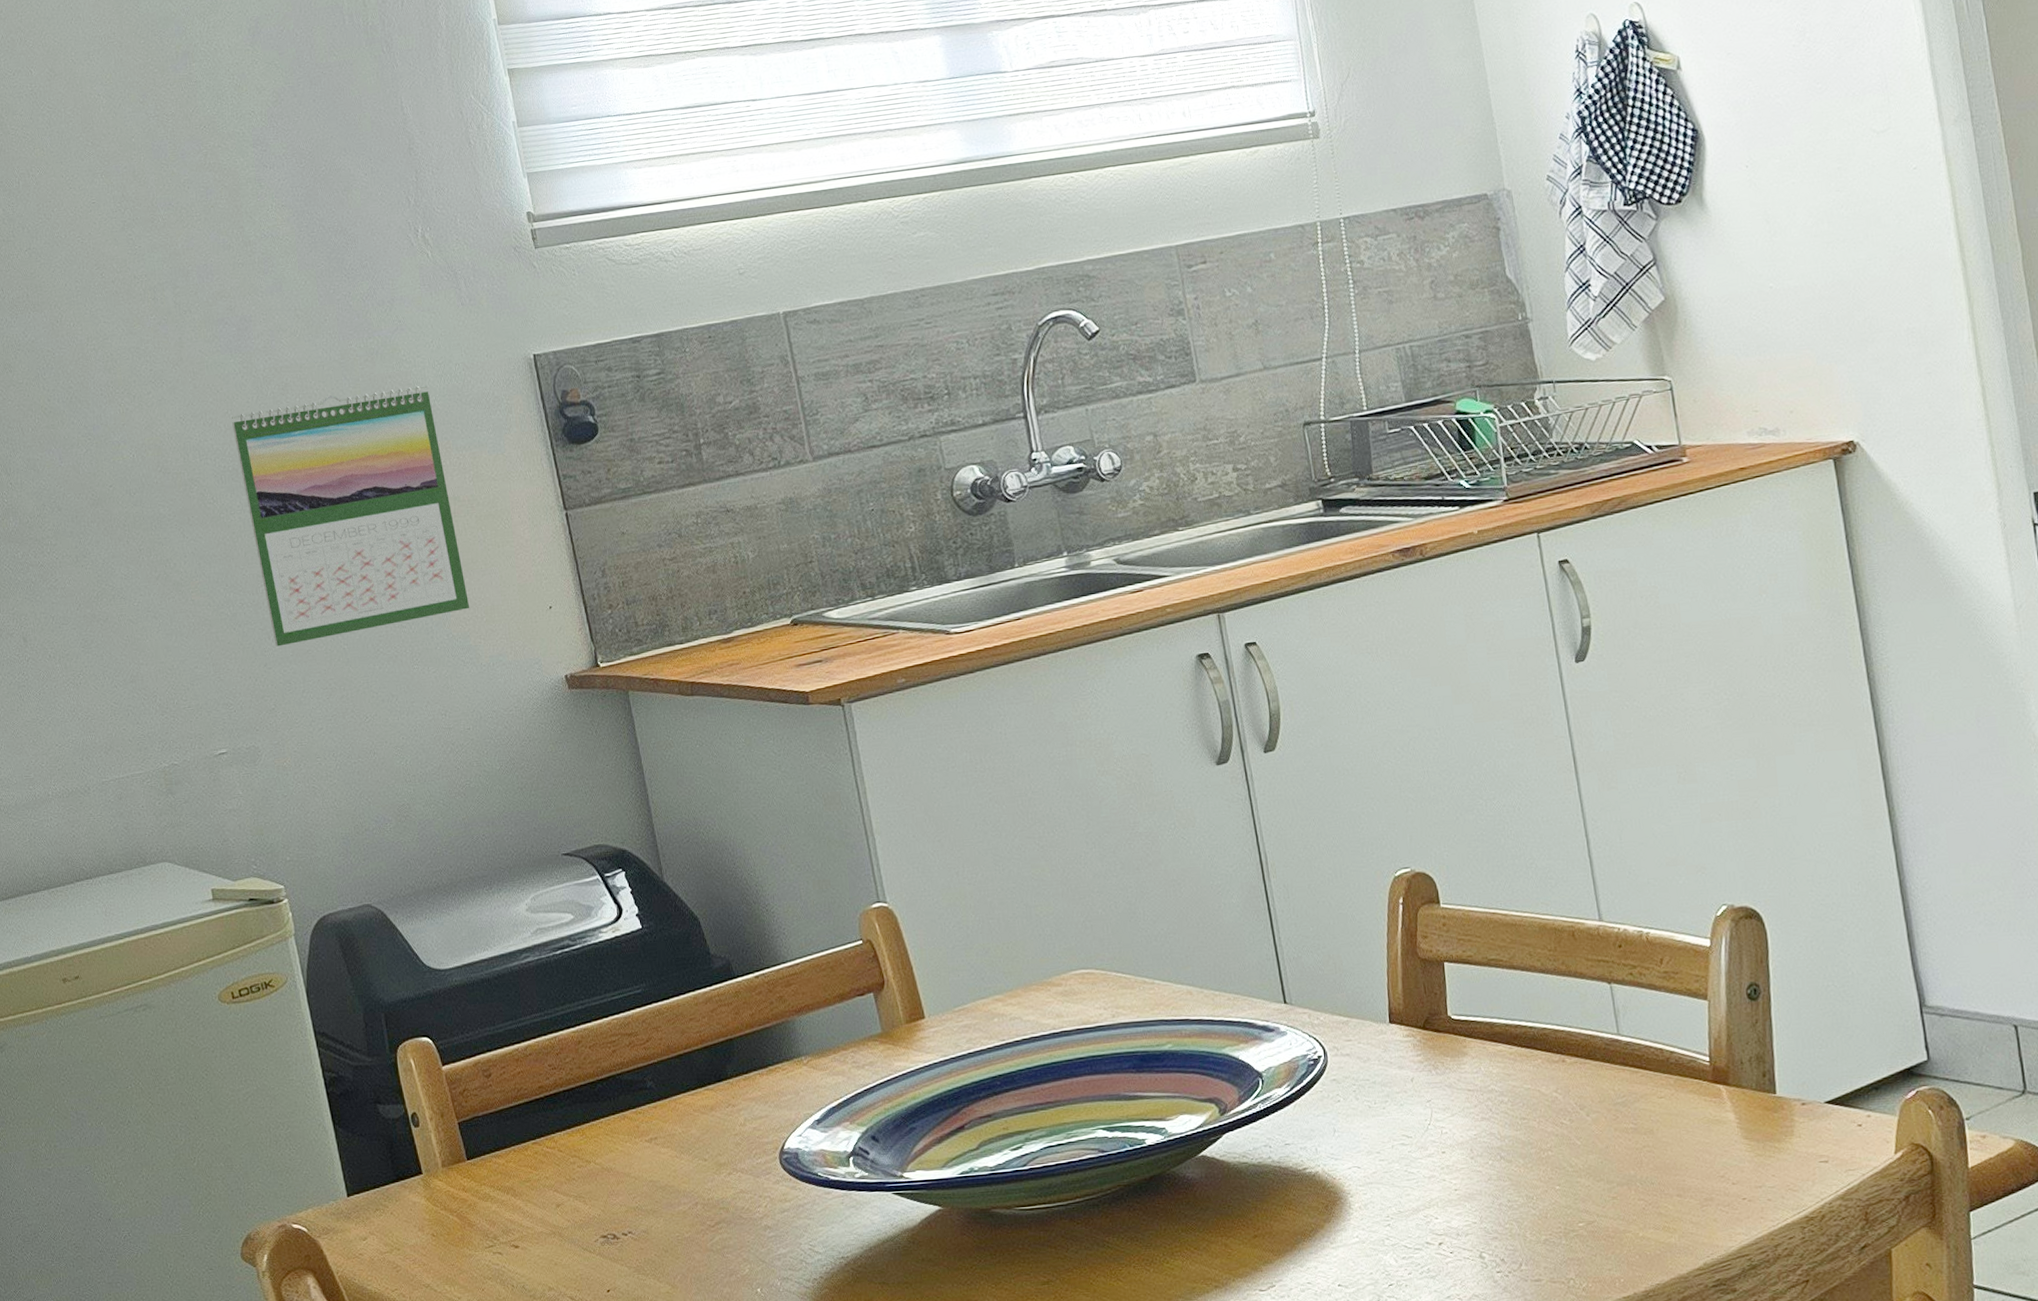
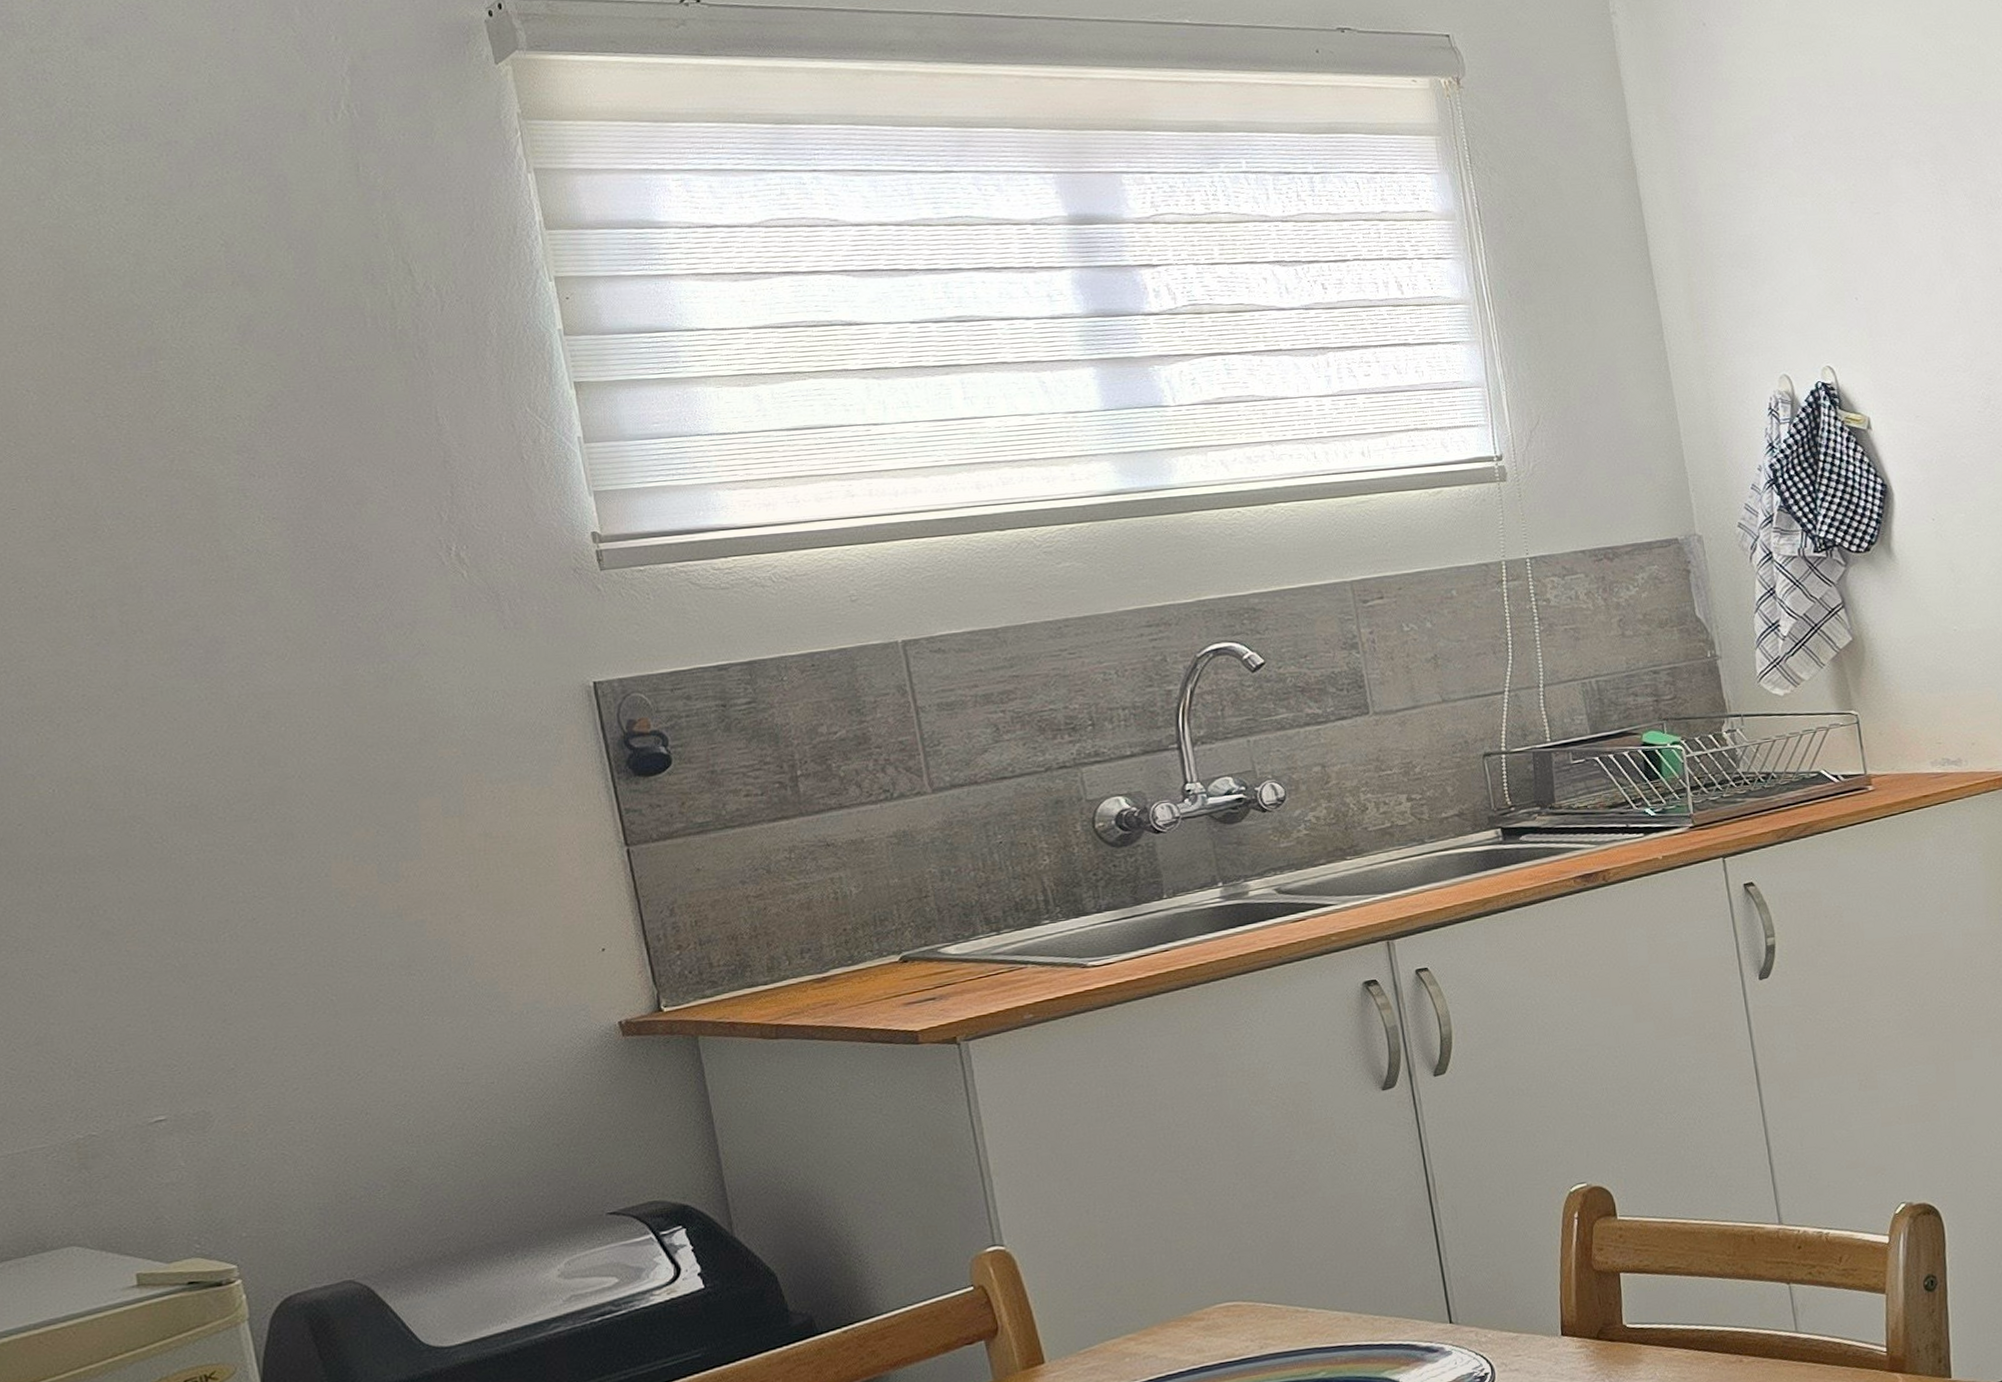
calendar: present [231,385,470,647] -> none [191,714,500,1000]

